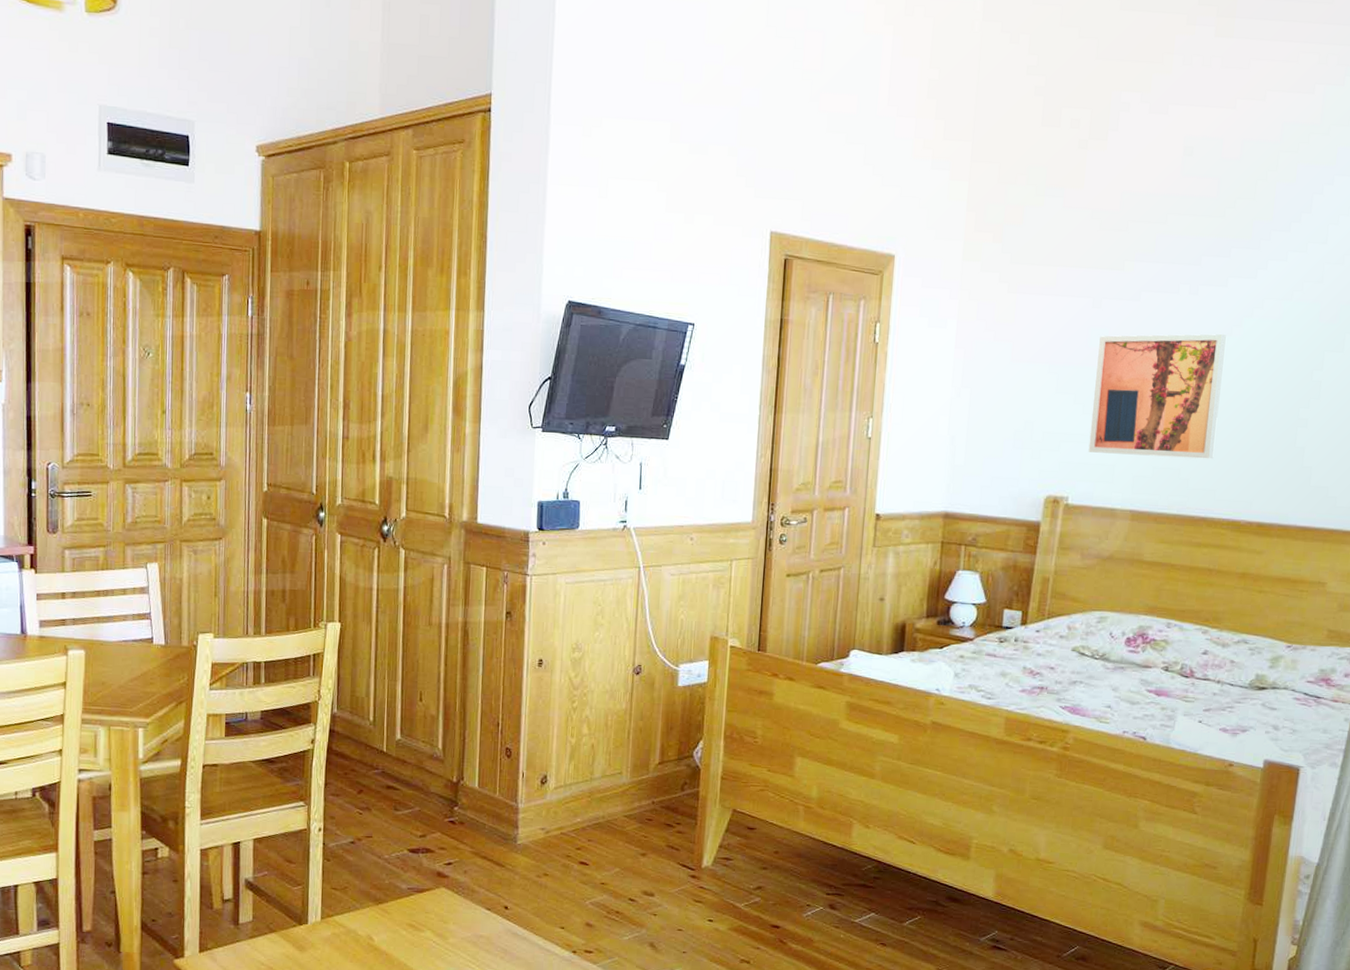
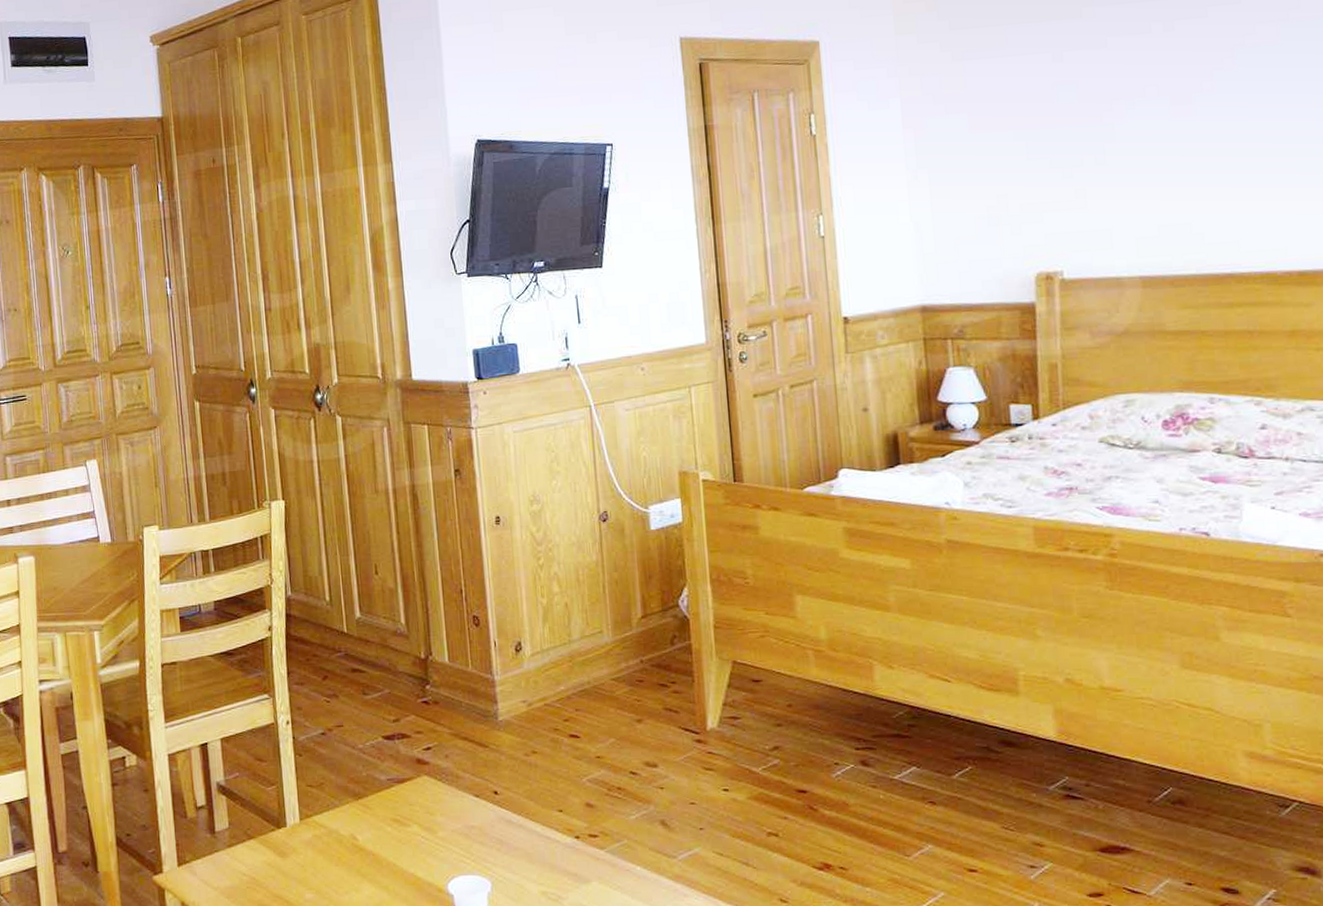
wall art: present [1088,334,1227,459] -> none [1067,69,1229,219]

